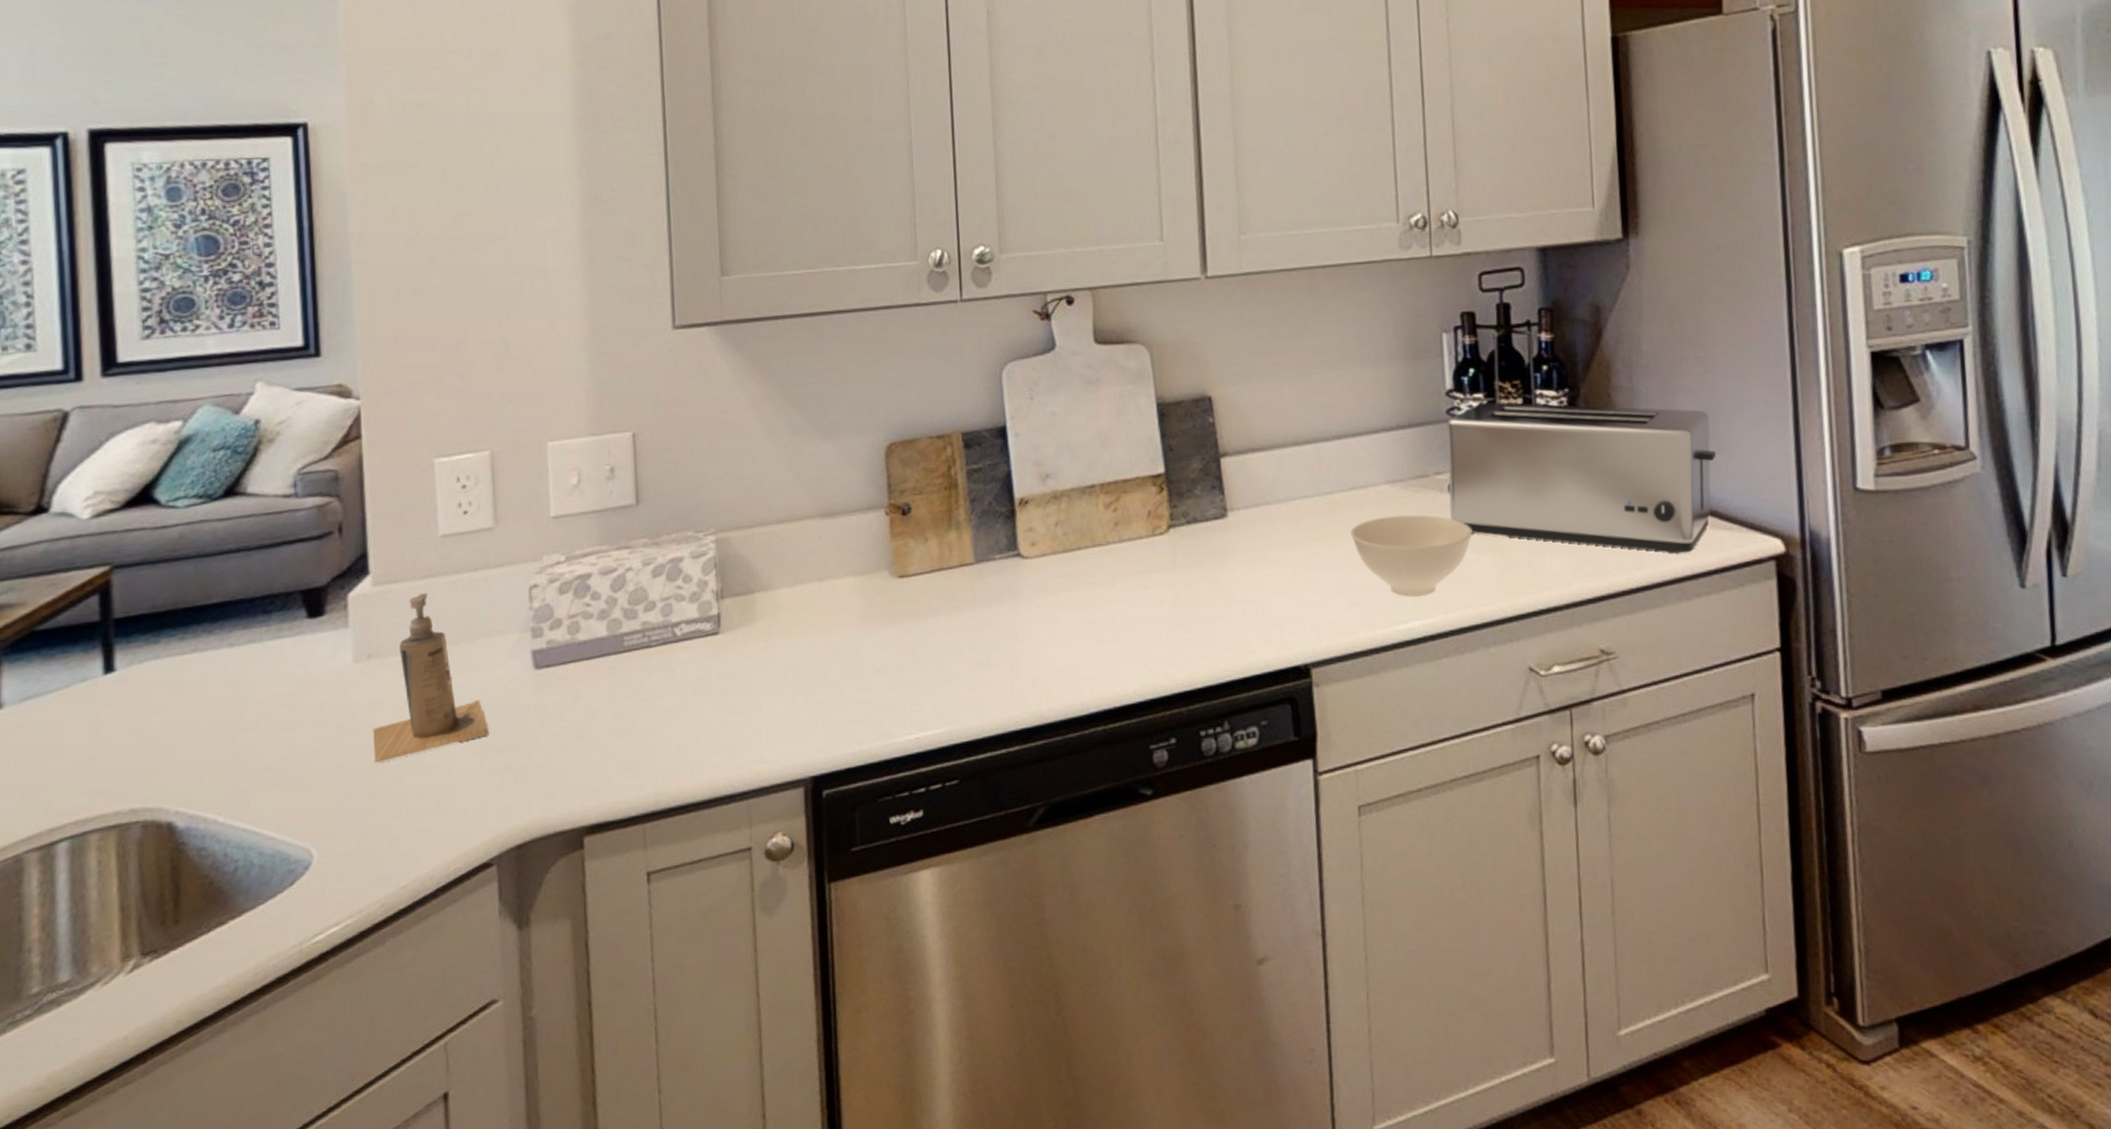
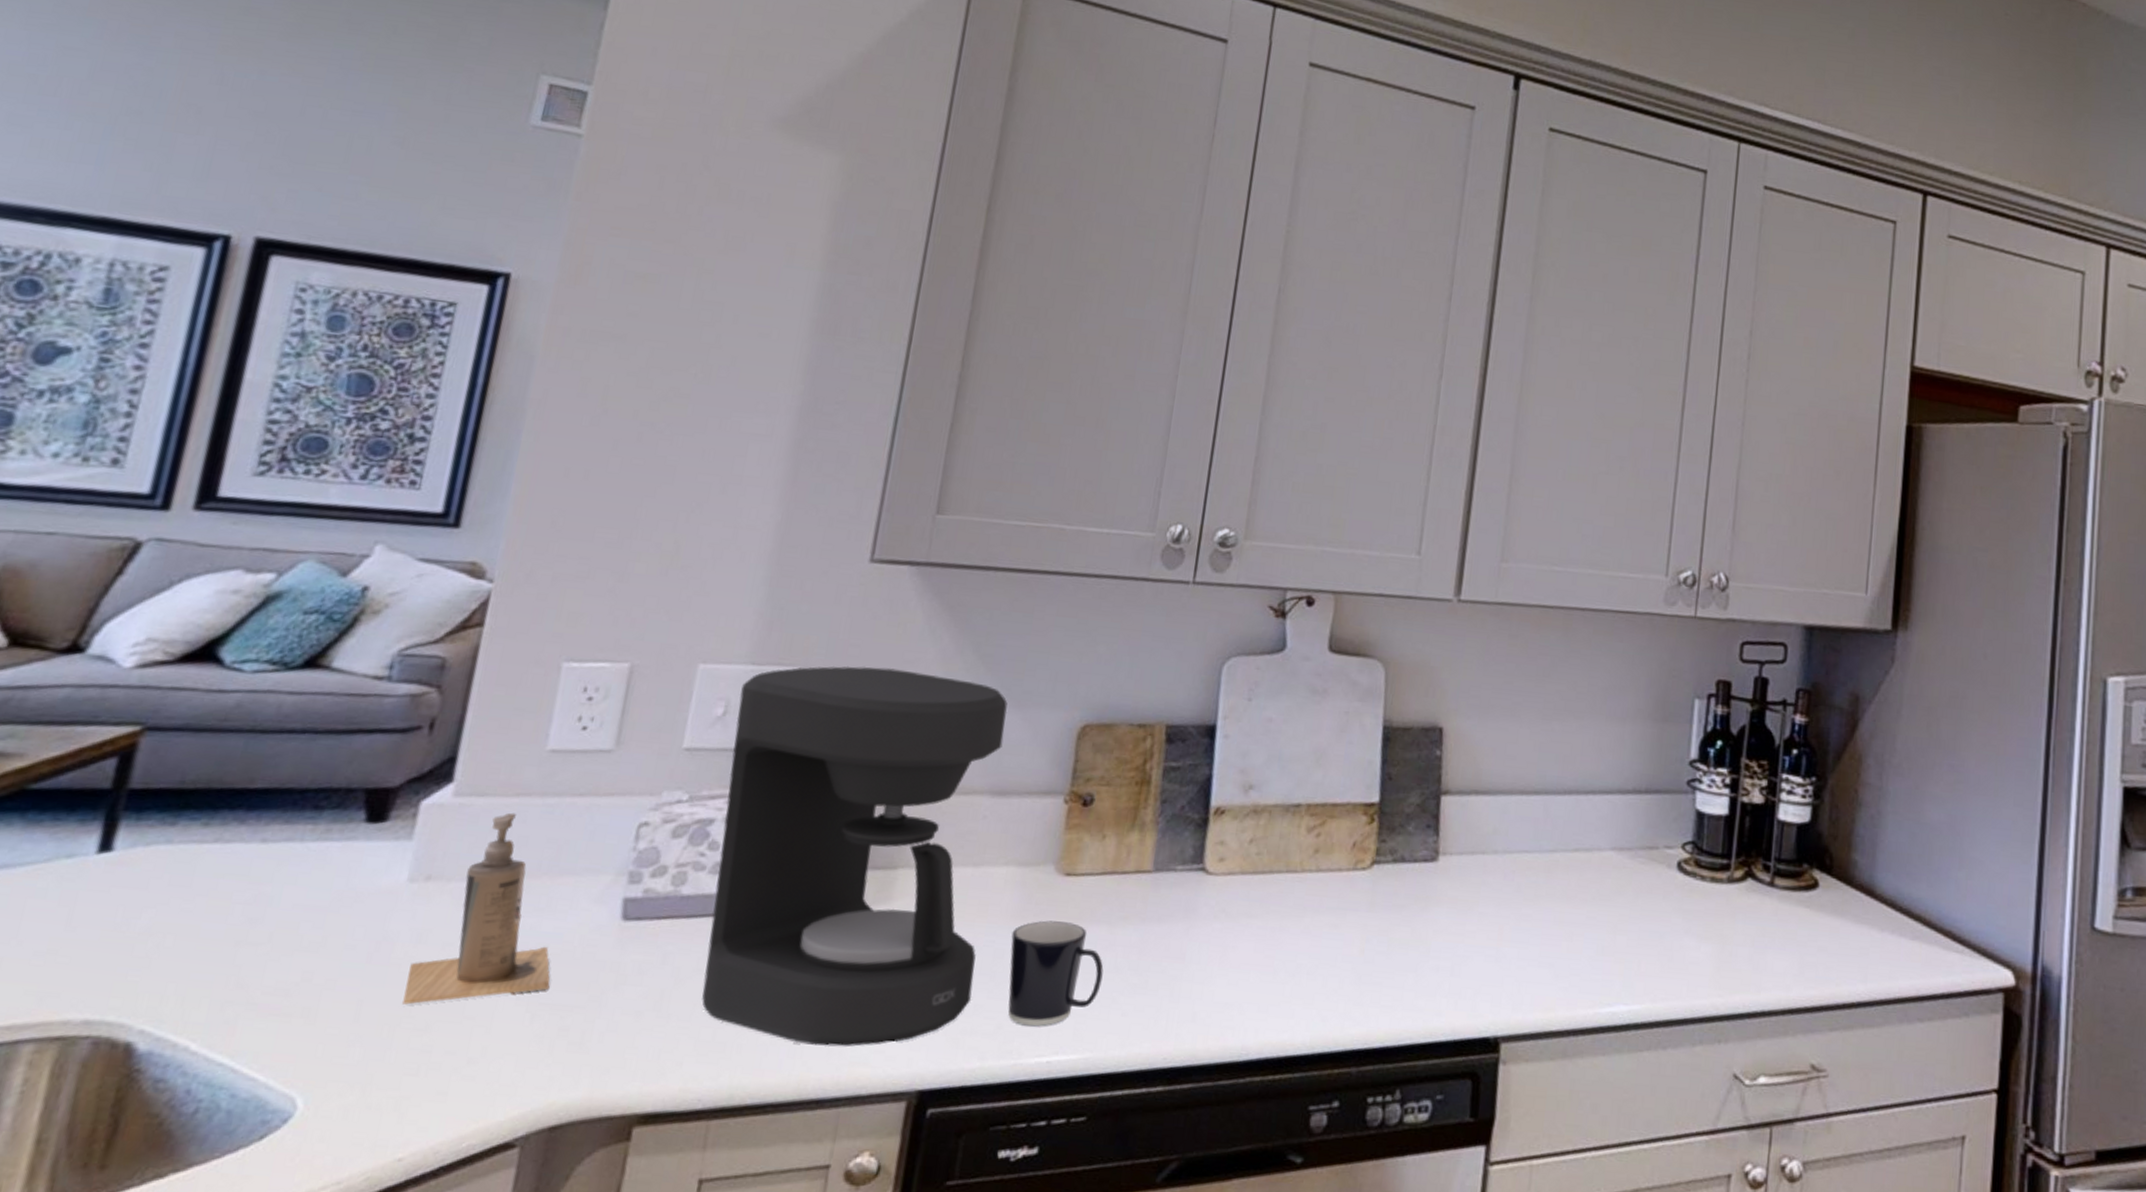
coffee maker: none [588,420,840,751] -> present [702,666,1008,1048]
mug: none [863,617,949,710] -> present [1008,920,1104,1026]
bowl: present [1350,515,1473,597] -> none [1566,886,1696,979]
toaster: present [1446,402,1716,554] -> none [1674,778,1957,972]

